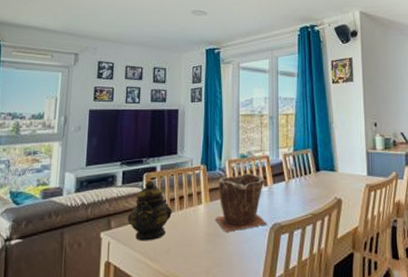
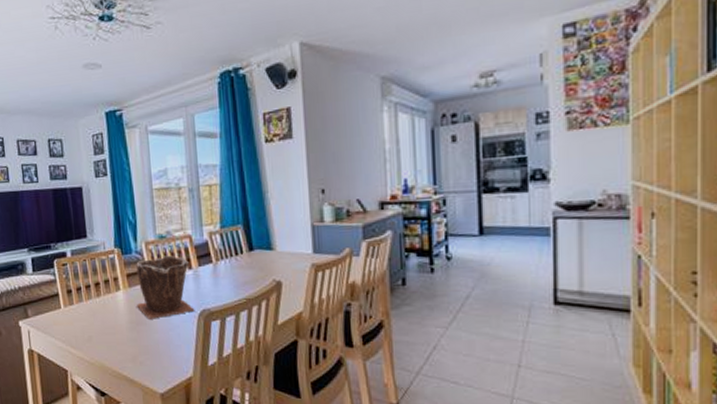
teapot: present [128,180,172,241] -> none [43,266,89,329]

